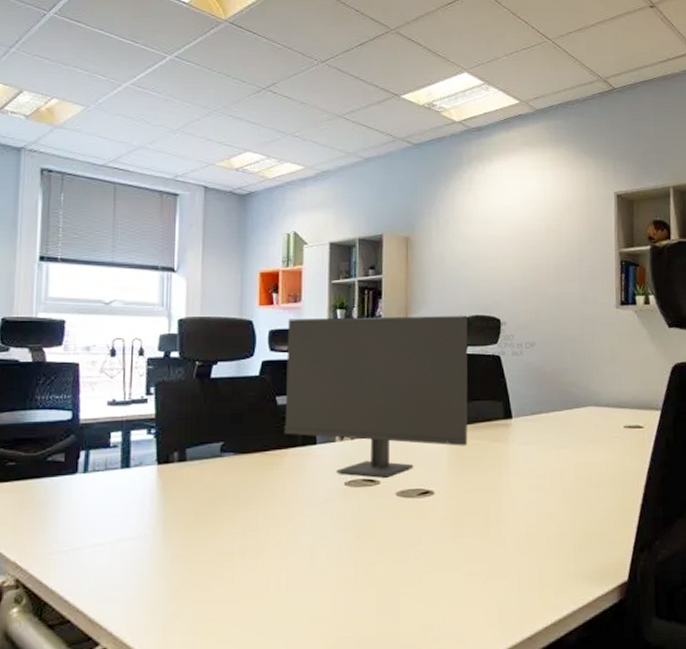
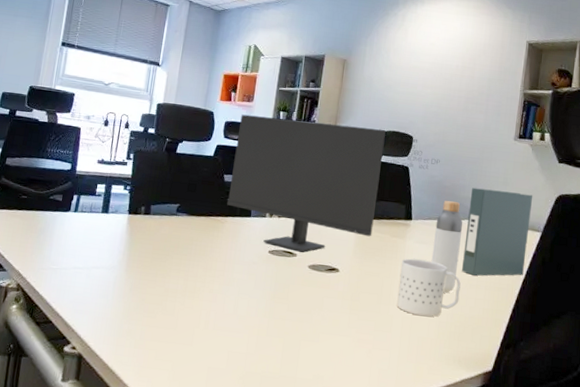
mug: none [506,463,580,531] -> present [396,258,461,317]
bottle: none [540,388,573,499] -> present [431,200,463,293]
binder: none [576,368,648,472] -> present [462,187,533,276]

